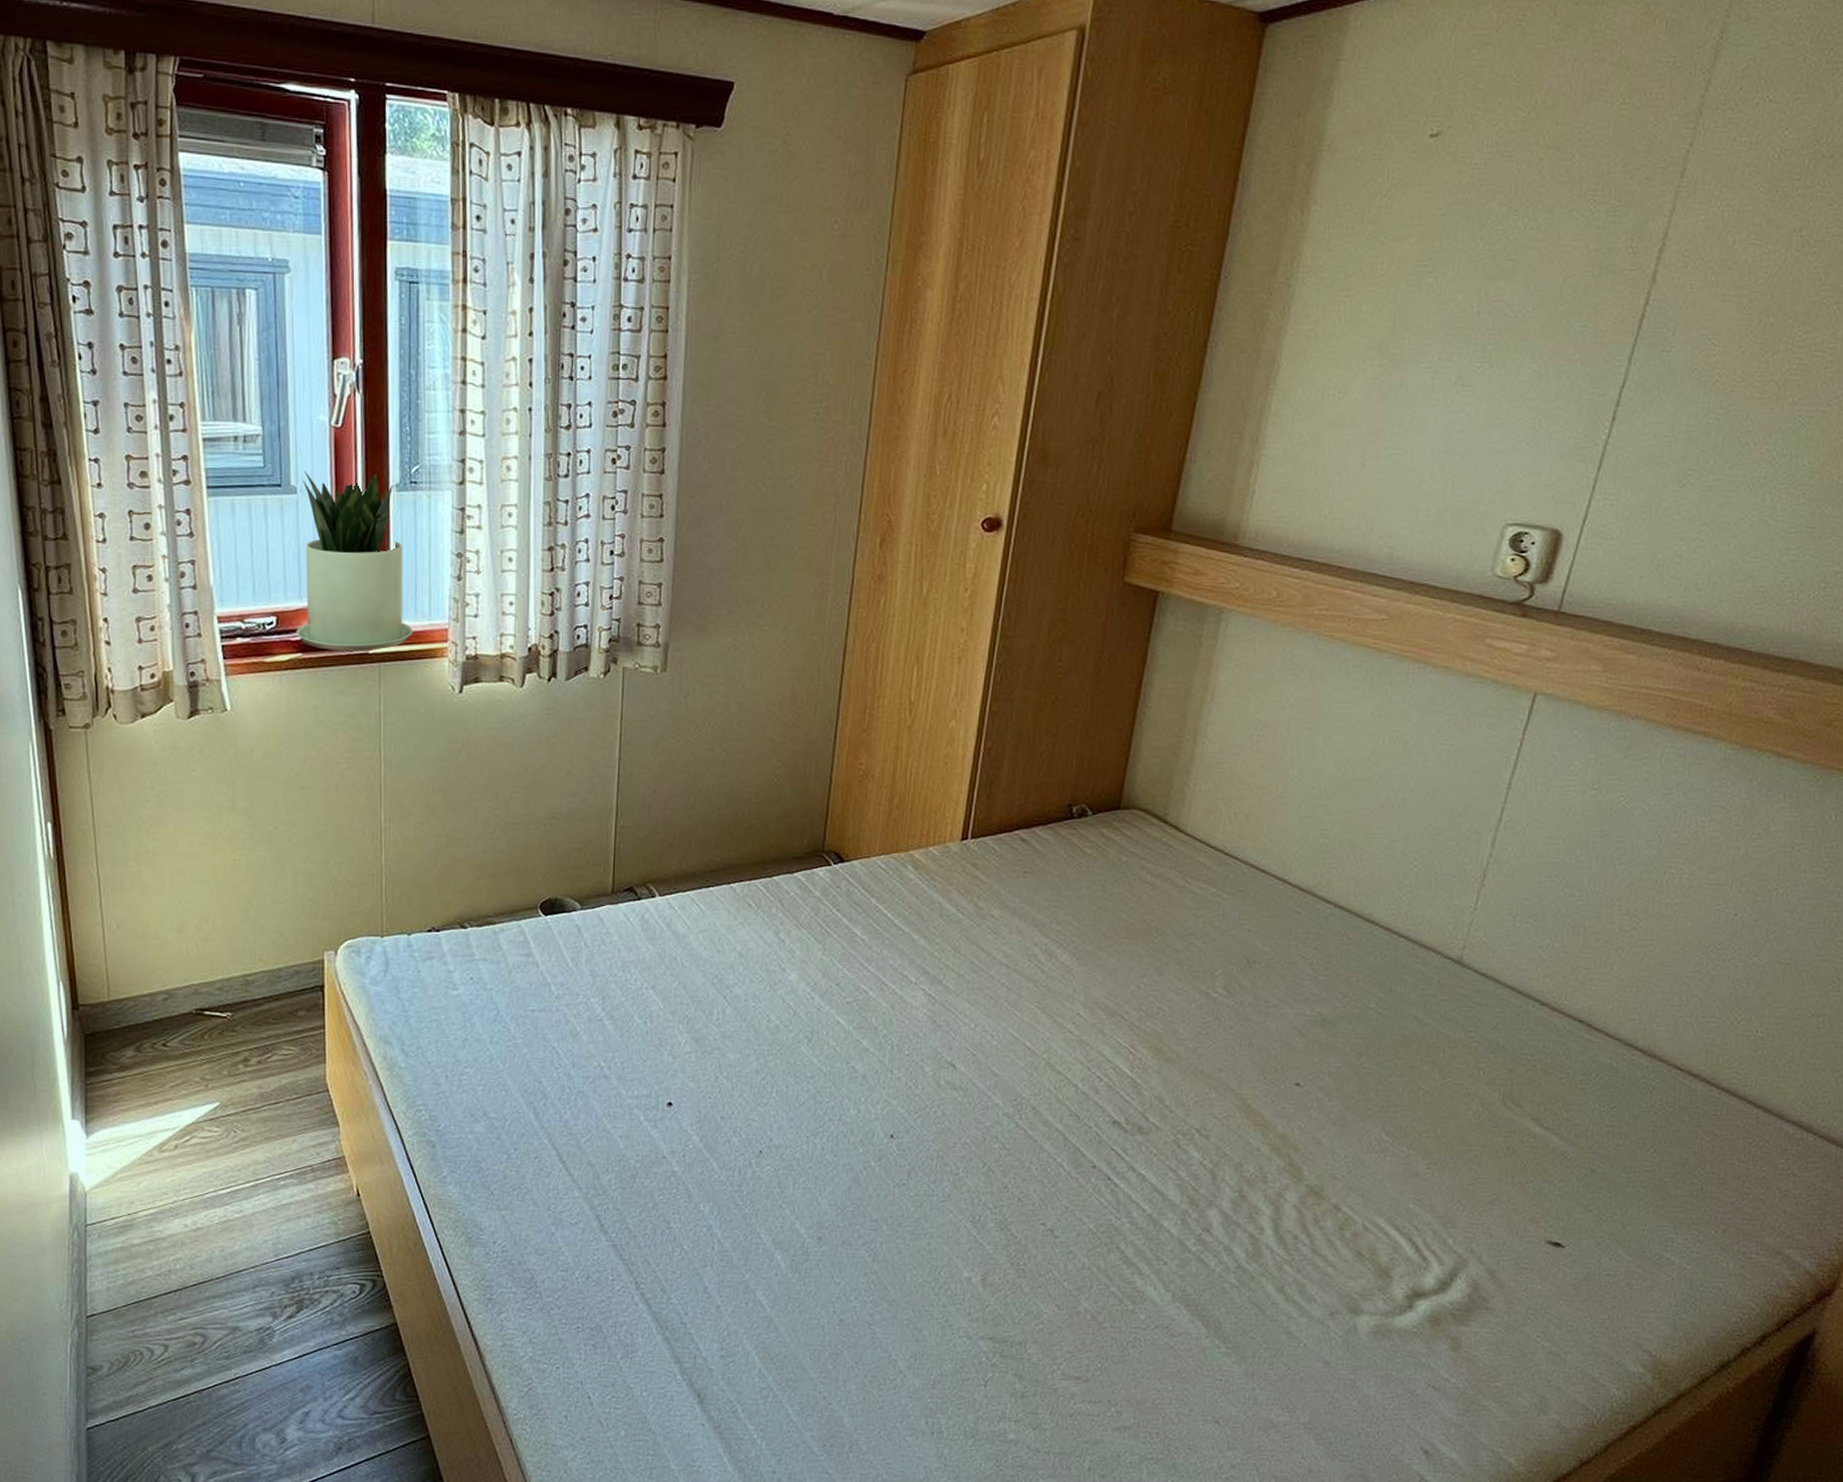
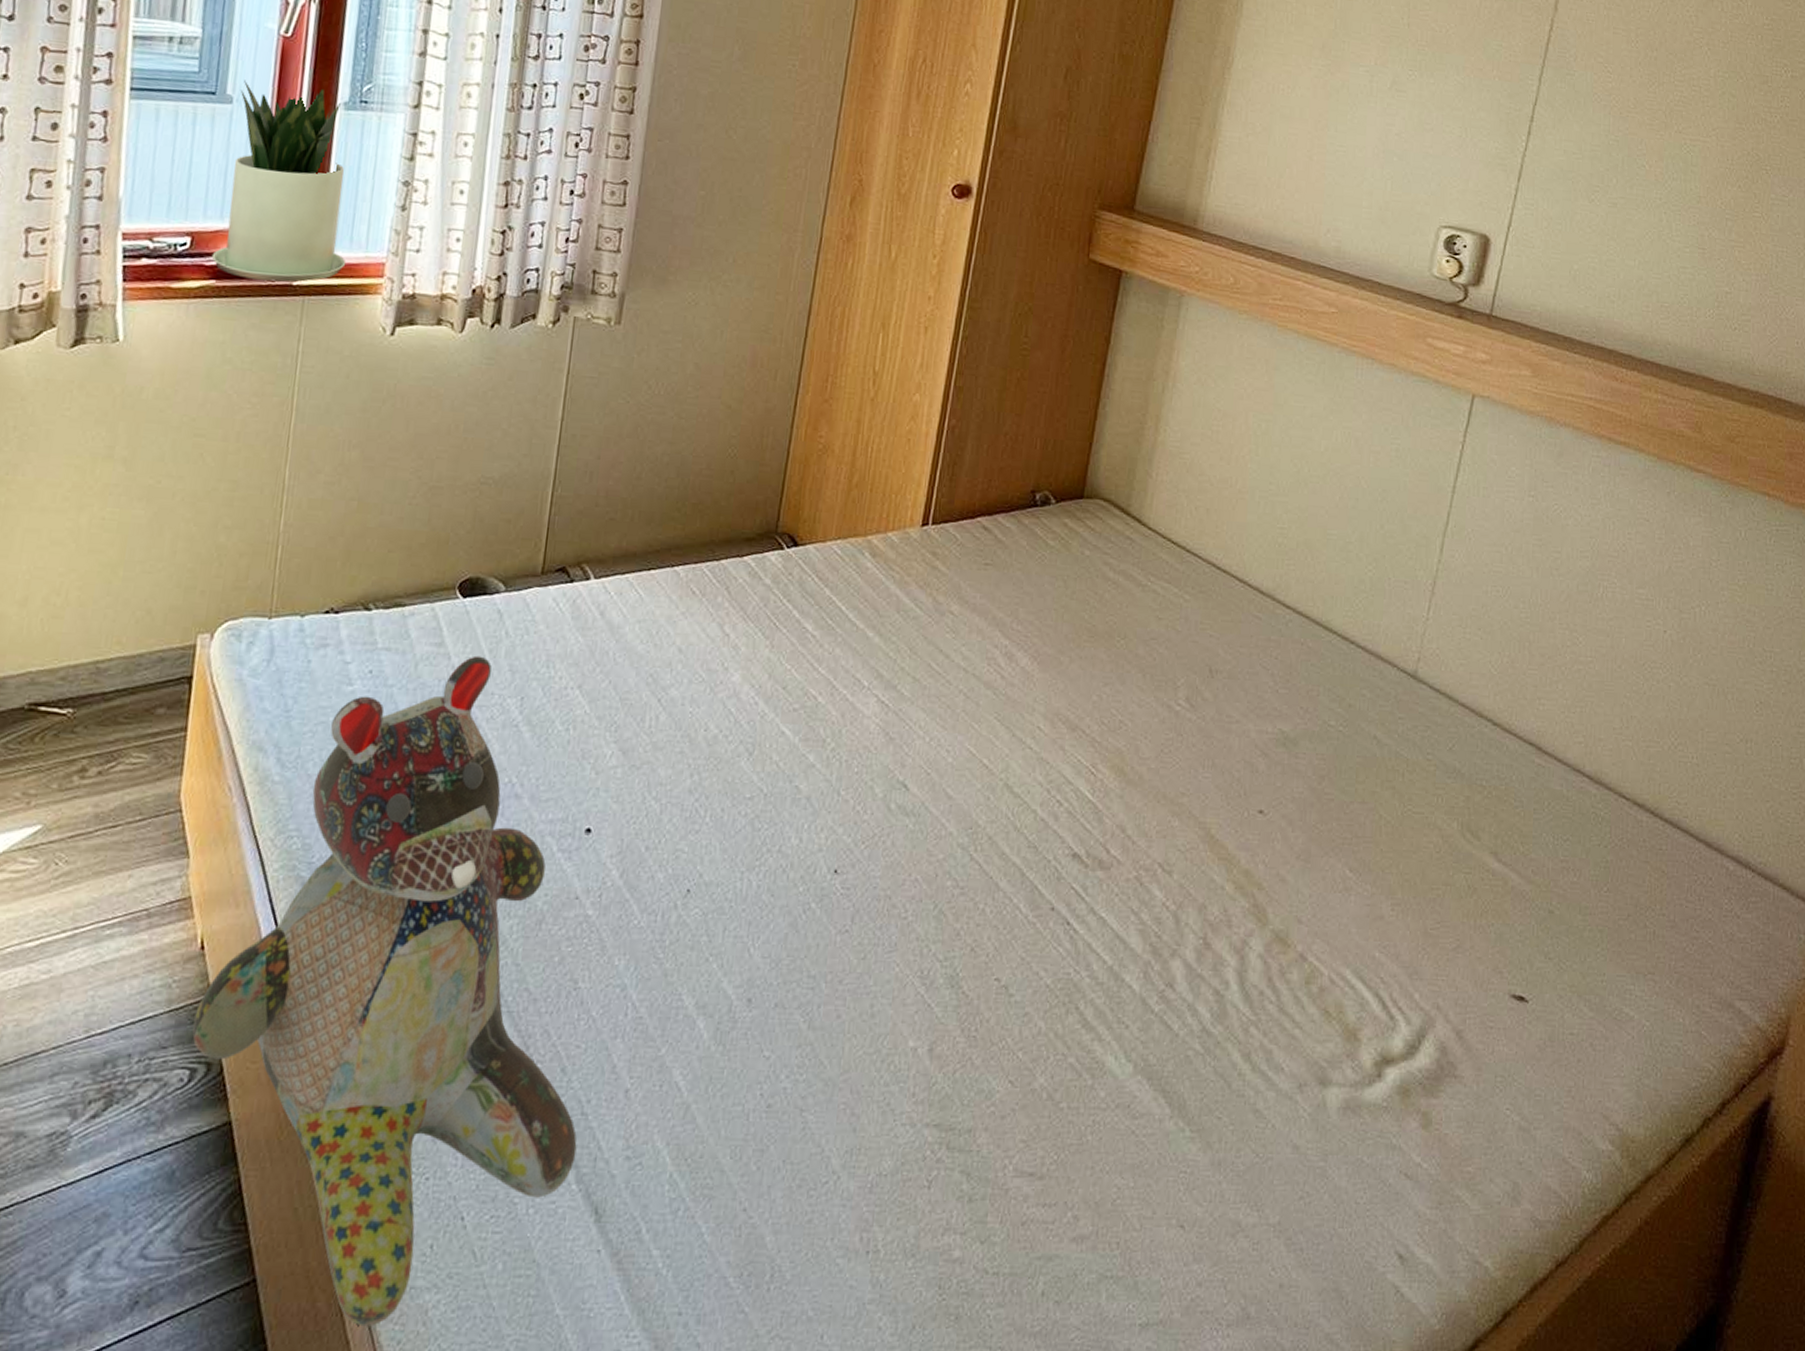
stuffed bear: none [357,963,679,1472] -> present [191,655,577,1327]

